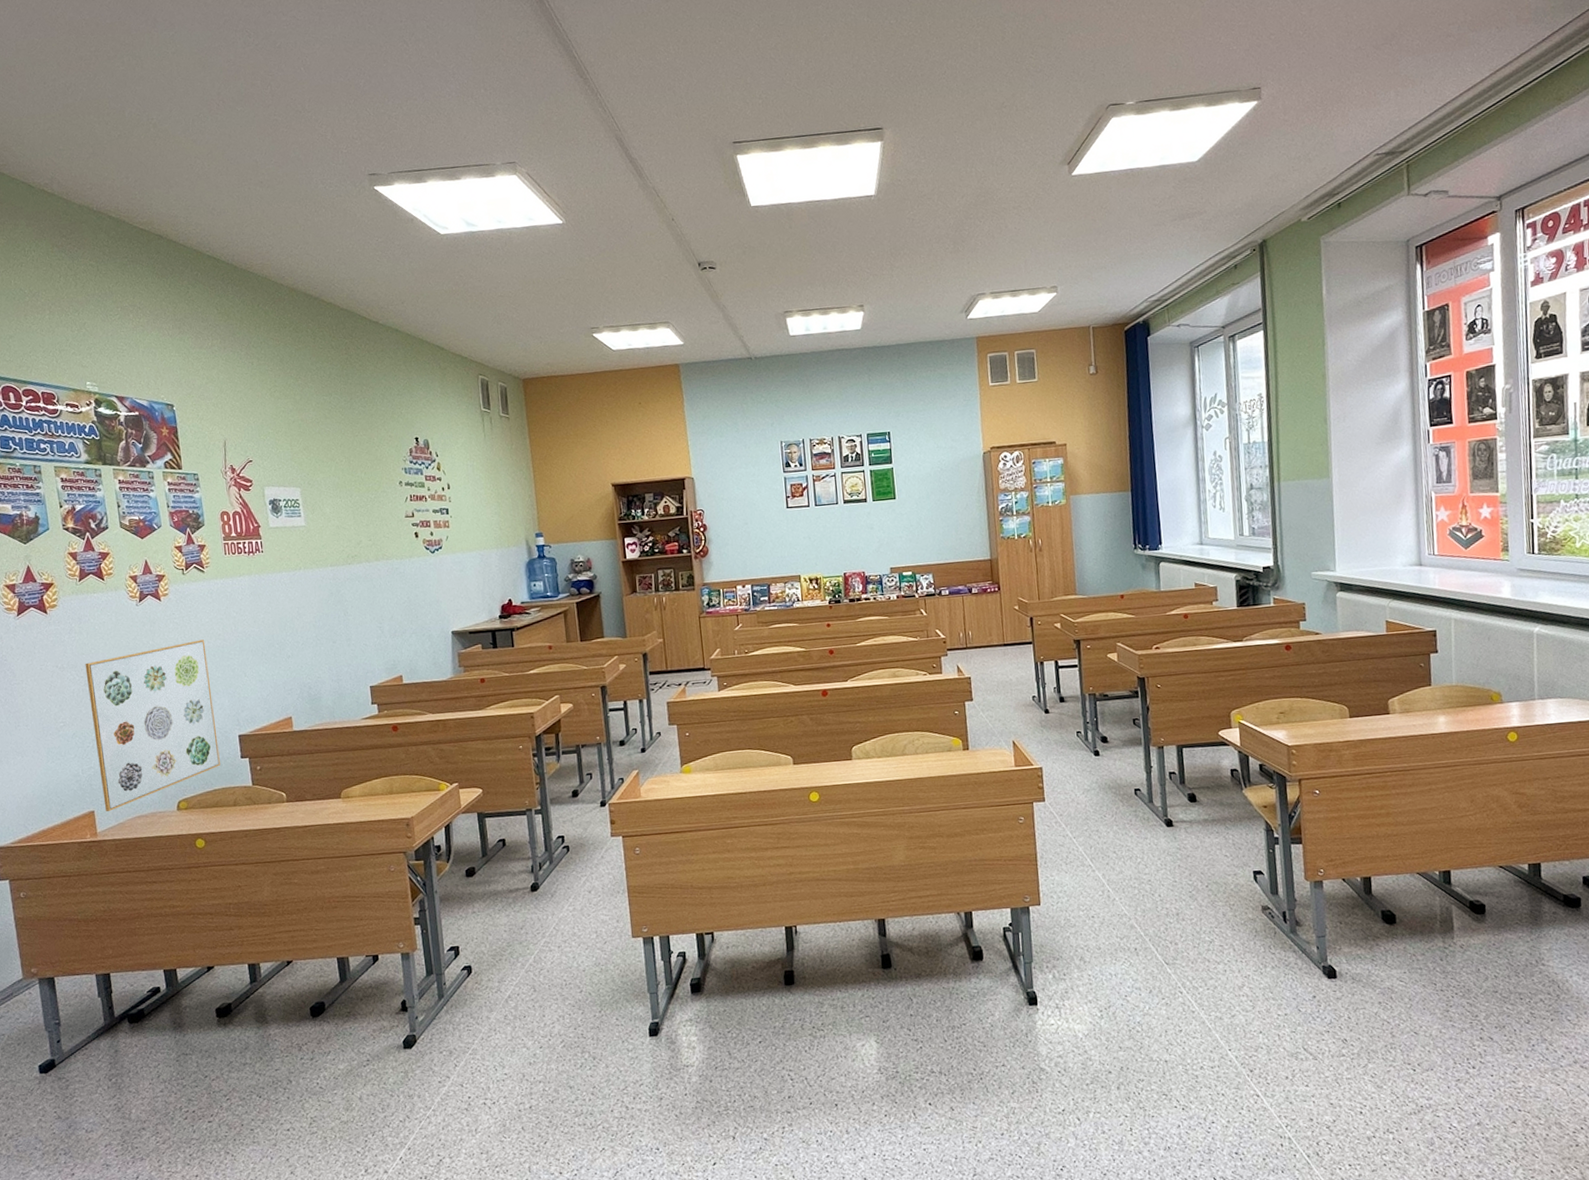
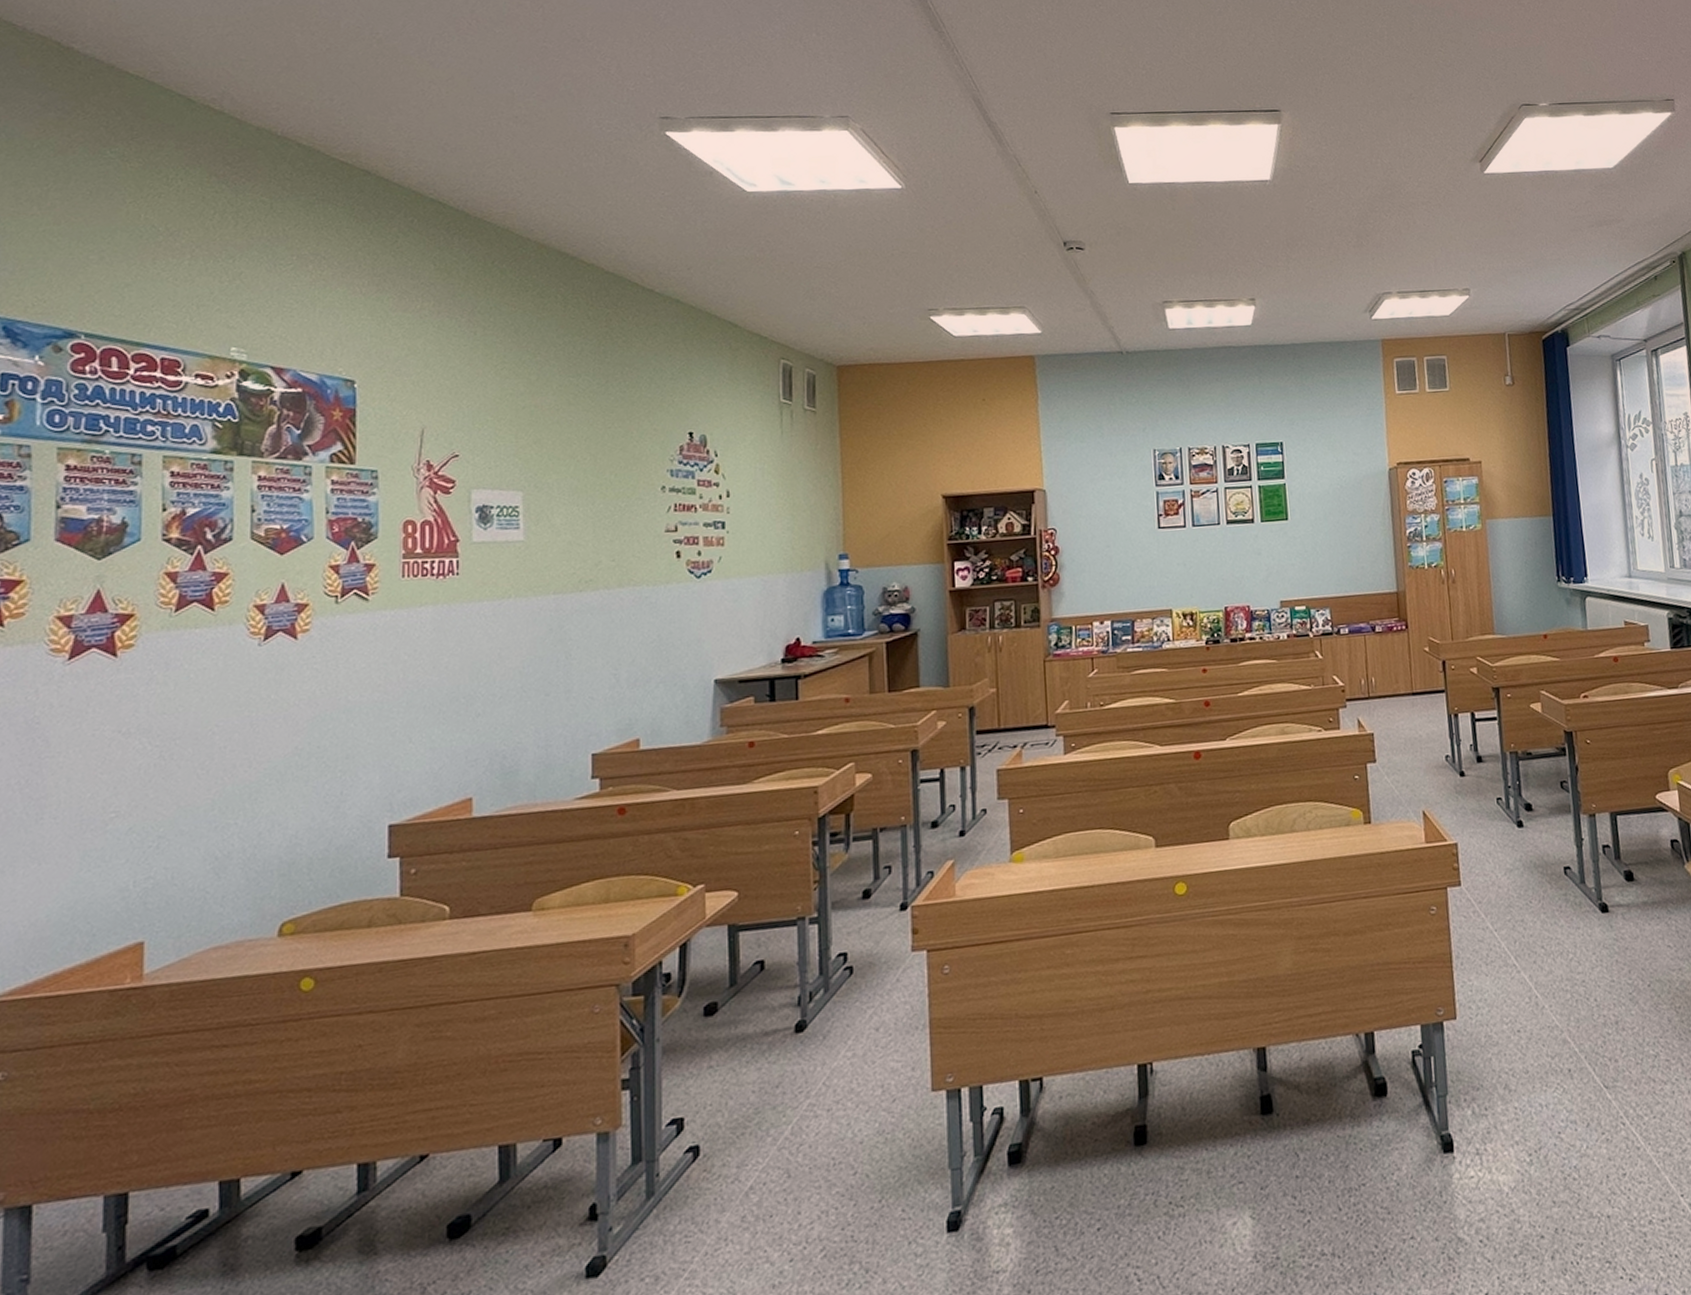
wall art: present [85,640,220,812] -> none [161,692,356,944]

